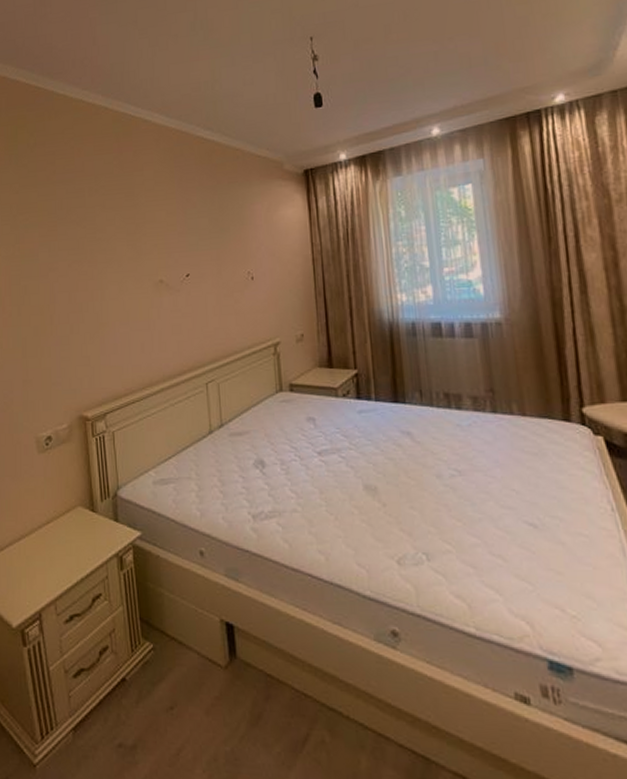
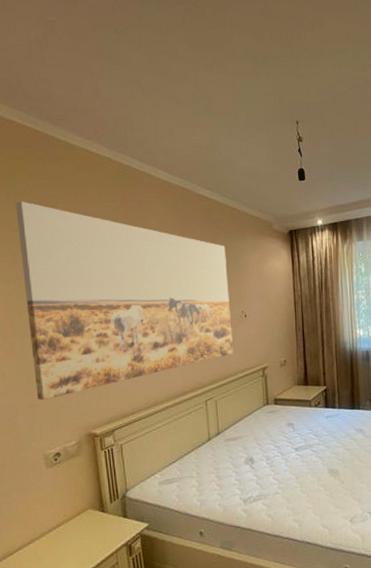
wall art: none [17,161,238,375] -> present [15,201,233,400]

